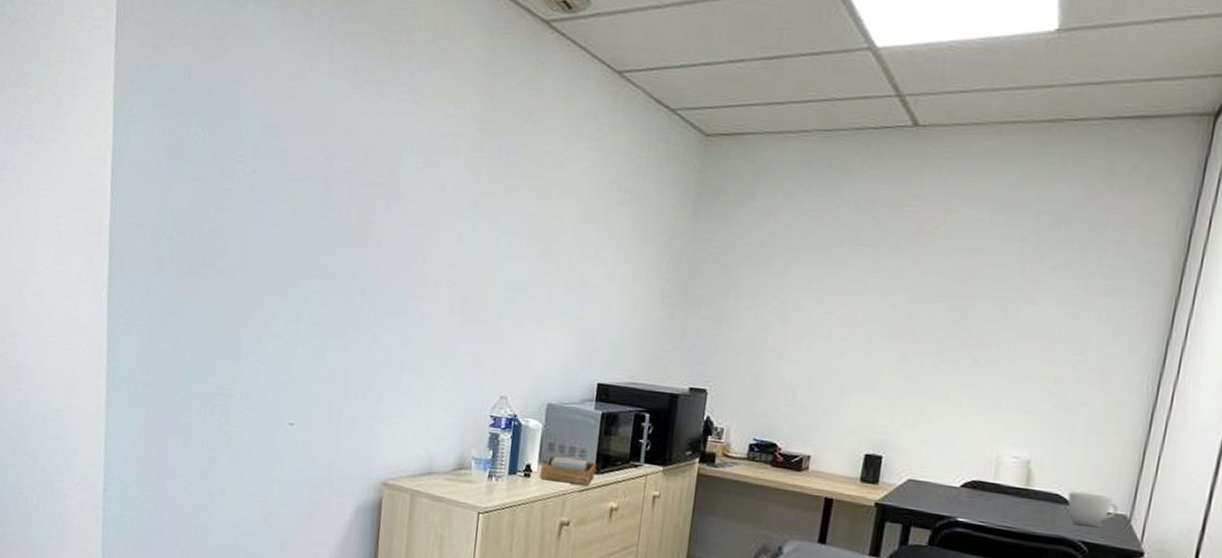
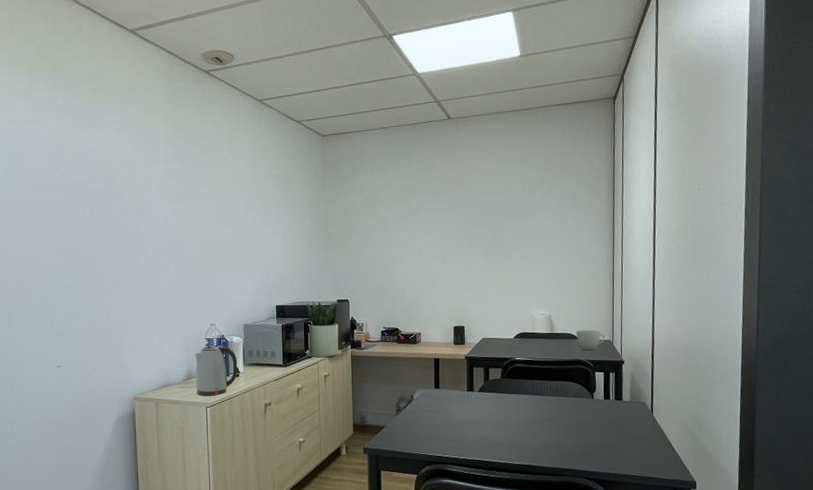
kettle: none [467,426,532,500] -> present [195,345,238,396]
napkin holder: present [539,455,597,486] -> none [245,358,284,377]
planter: none [630,385,688,472] -> present [306,301,342,358]

